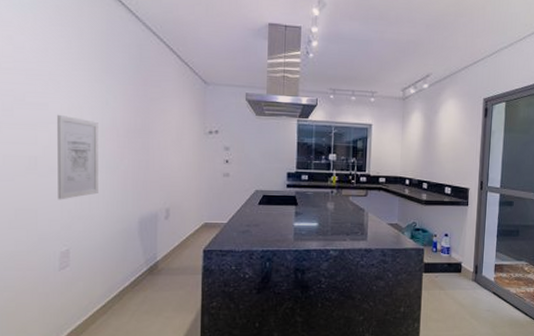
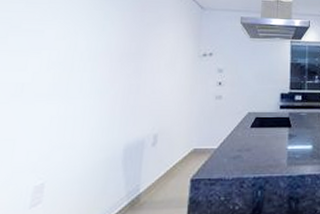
wall art: present [57,114,99,200] -> none [39,40,93,129]

